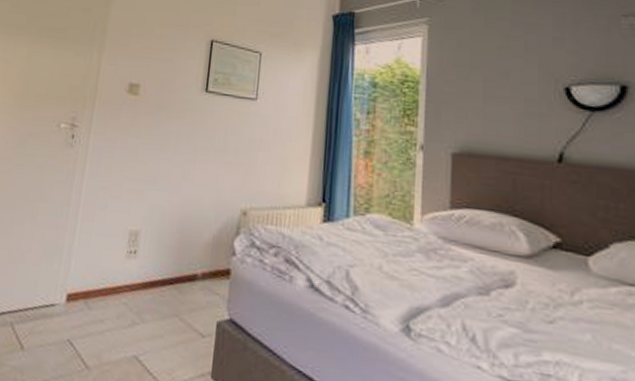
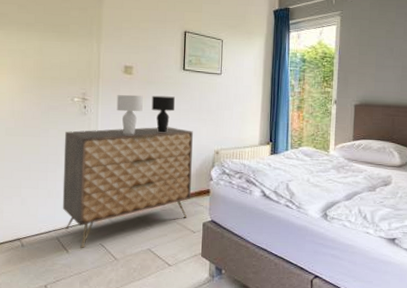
dresser: none [23,168,213,344] -> present [62,127,193,248]
table lamp: none [112,121,191,179] -> present [116,94,175,135]

